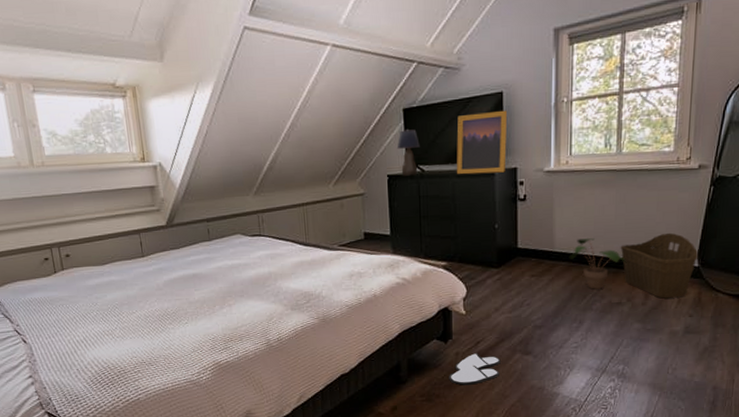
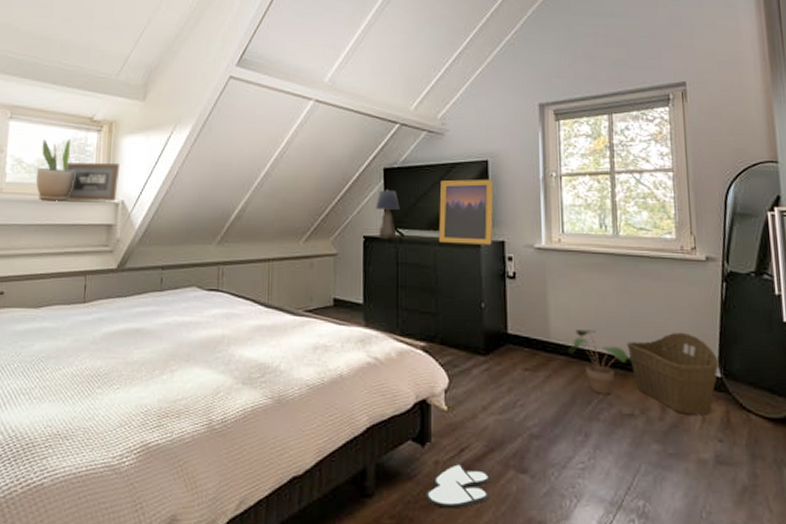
potted plant: none [71,107,110,170] -> present [36,139,75,202]
picture frame: none [99,127,153,168] -> present [65,162,121,202]

